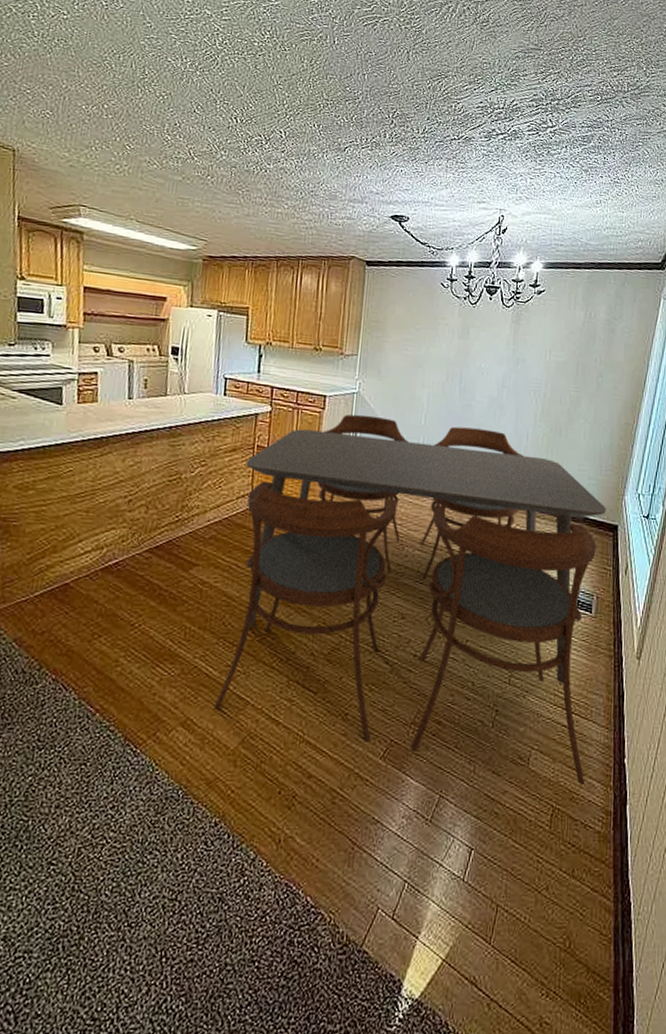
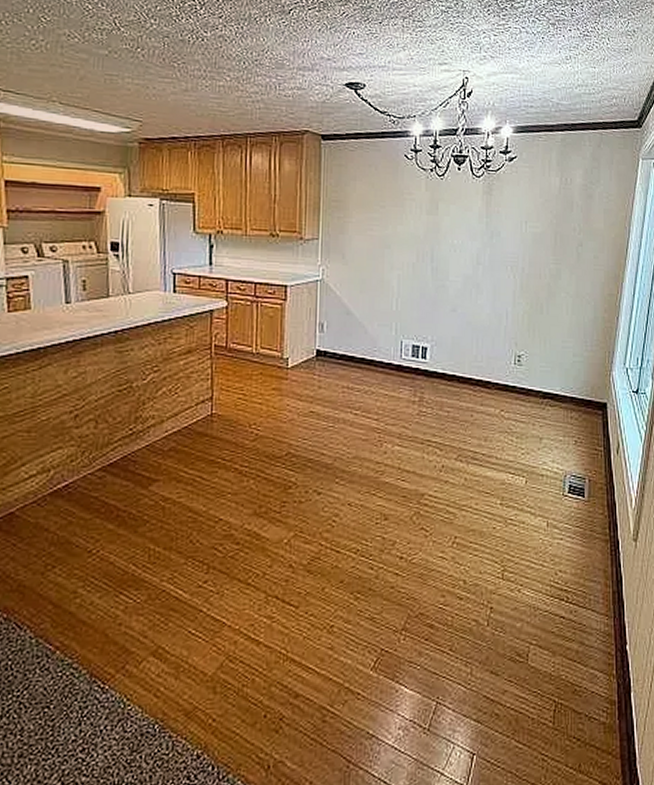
dining table with chairs: present [213,414,607,786] -> none [186,303,595,678]

